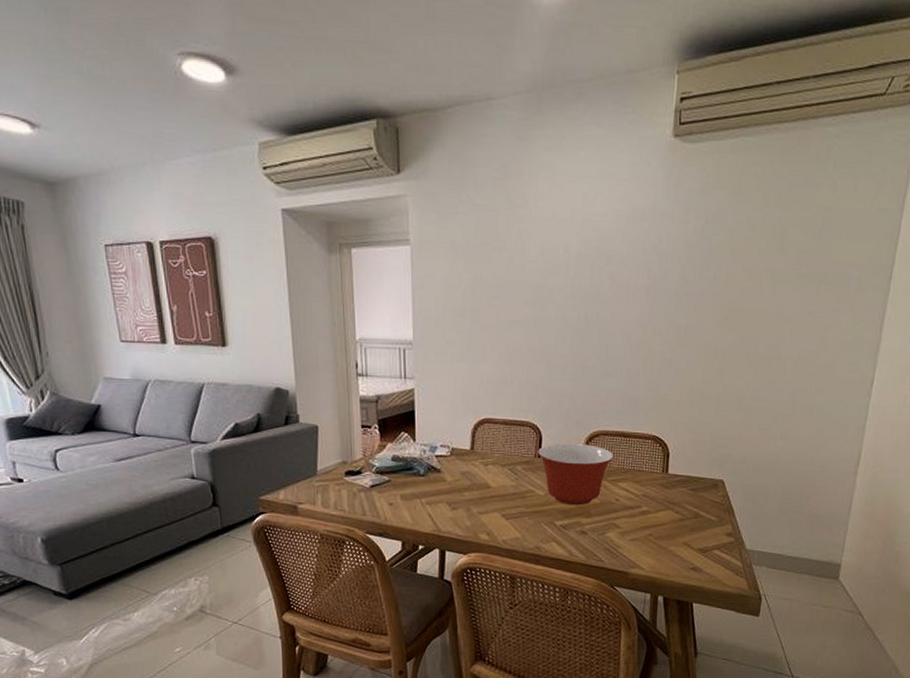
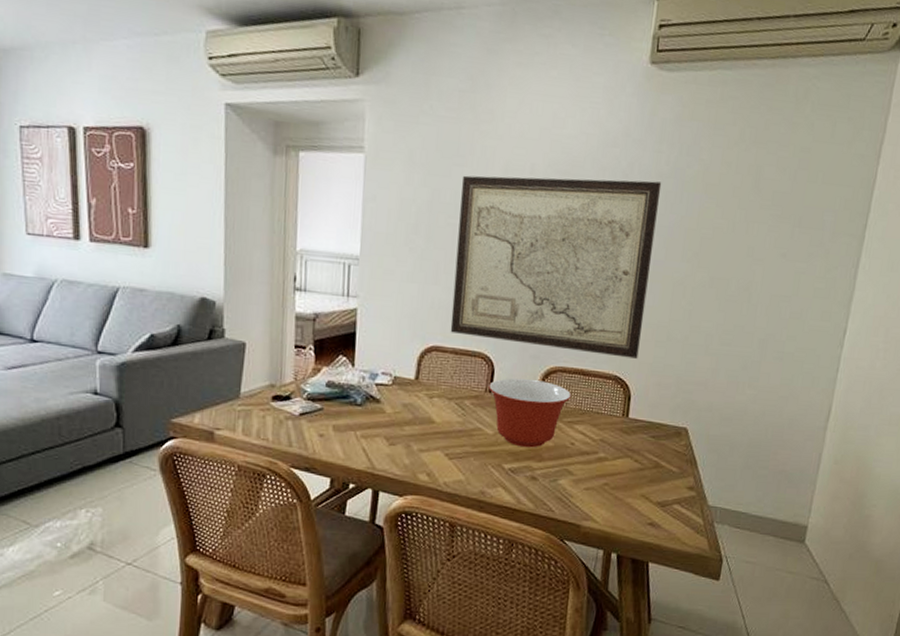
wall art: none [499,250,690,419] -> present [450,175,662,359]

